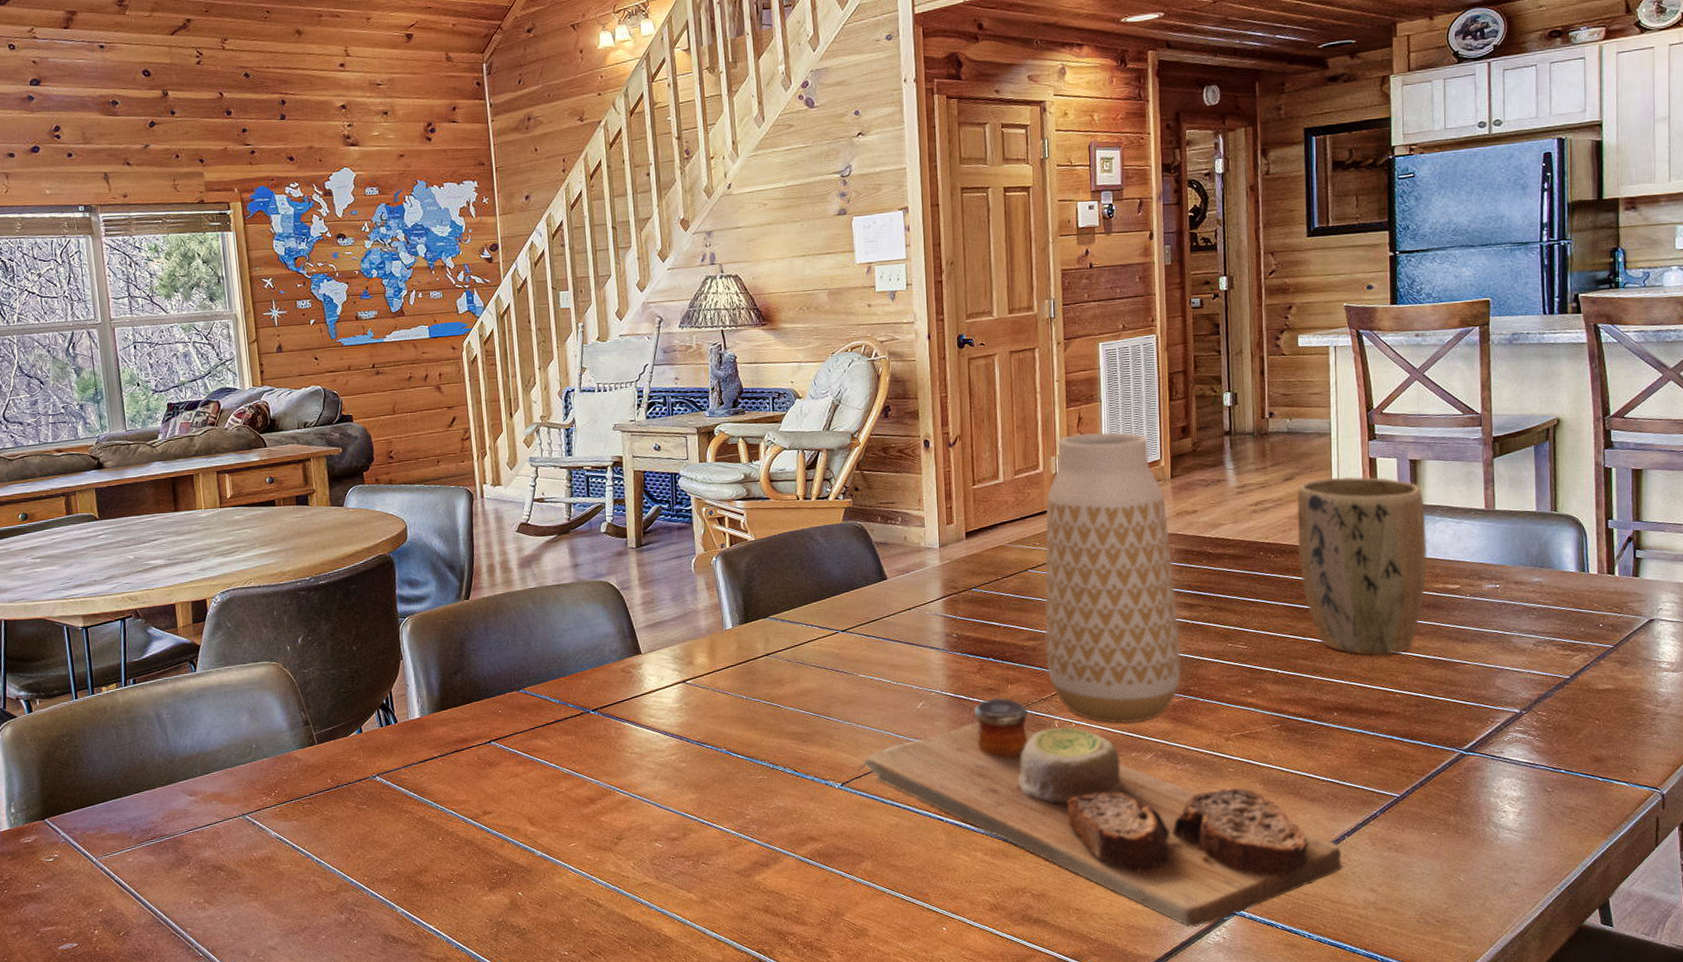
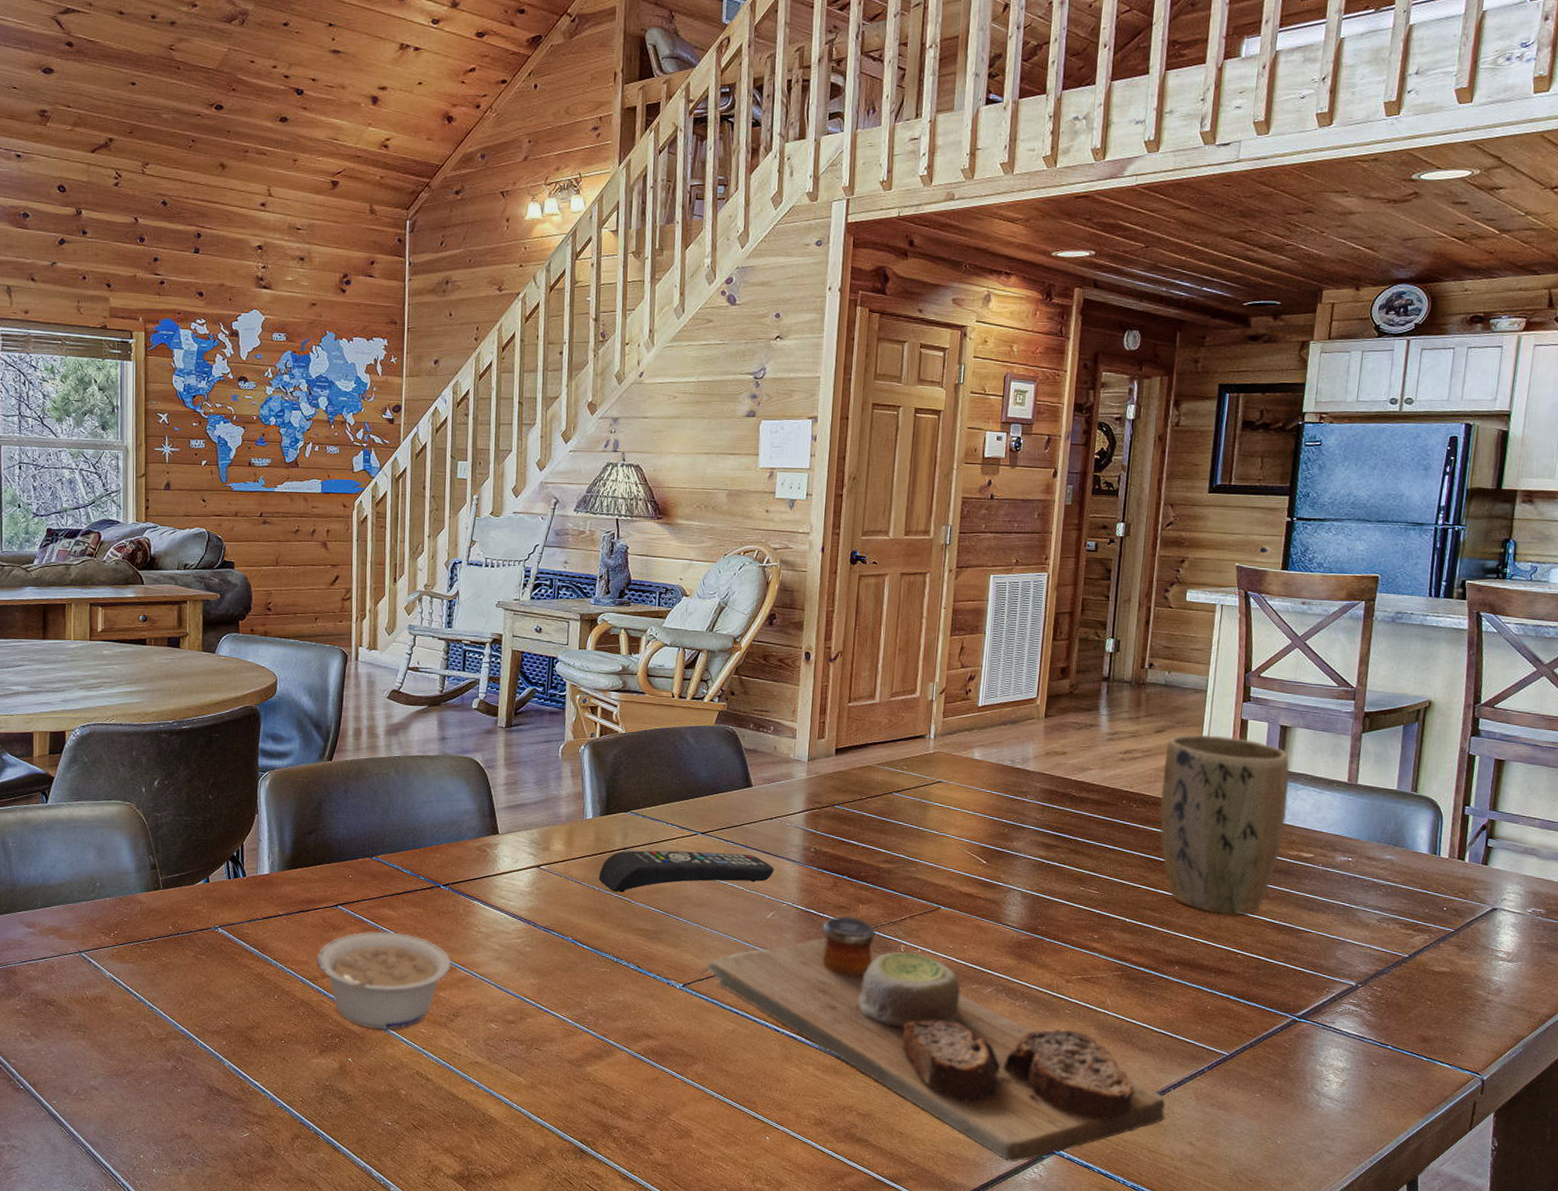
legume: none [476,761,609,860] -> present [317,931,451,1030]
remote control: none [745,647,919,699] -> present [598,850,774,893]
vase: present [1044,432,1181,724] -> none [900,663,1037,955]

